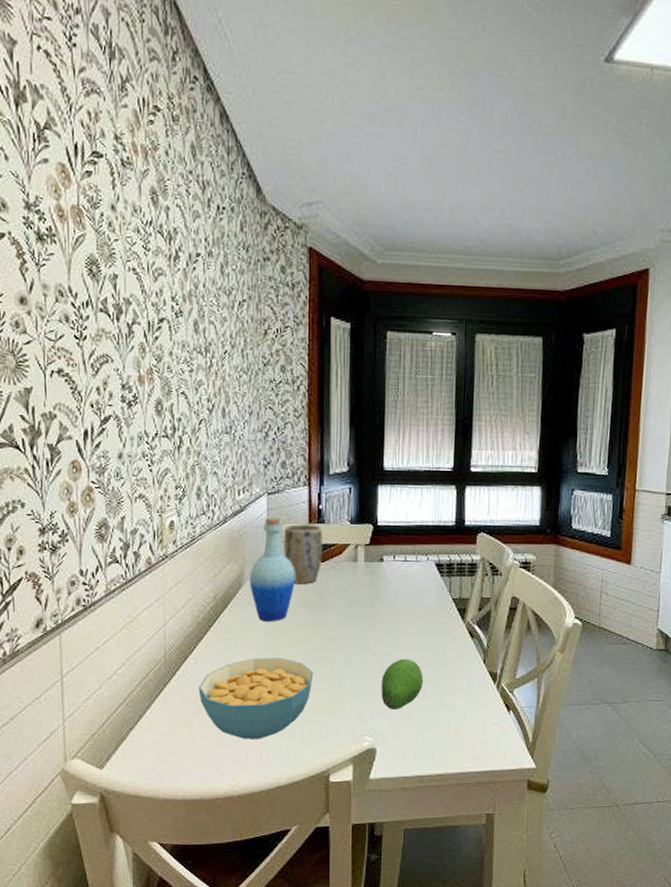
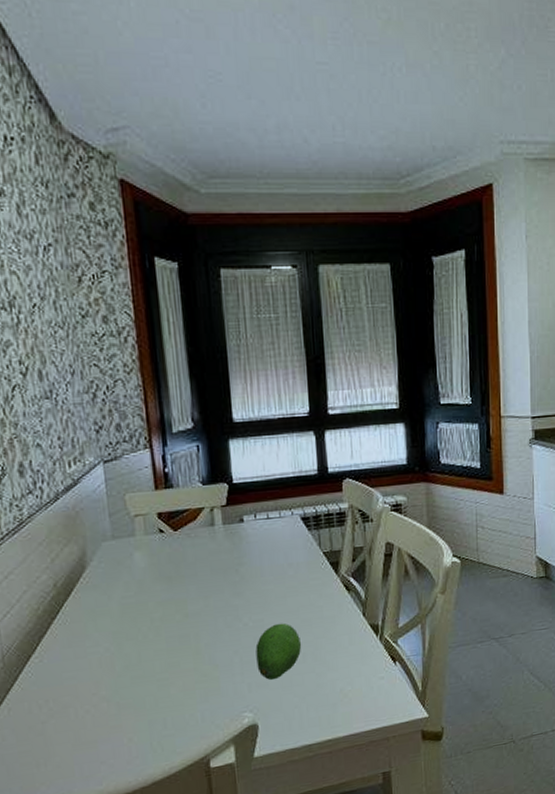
cereal bowl: present [198,658,314,739] -> none [47,642,180,738]
bottle: present [249,518,295,622] -> none [93,488,147,605]
plant pot: present [284,524,323,584] -> none [127,490,175,559]

